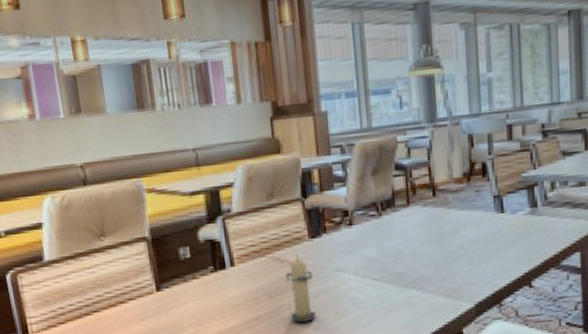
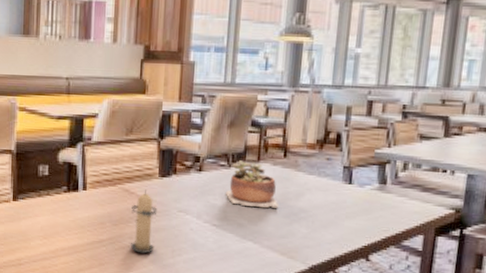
succulent plant: none [379,207,436,254] -> present [225,160,279,208]

